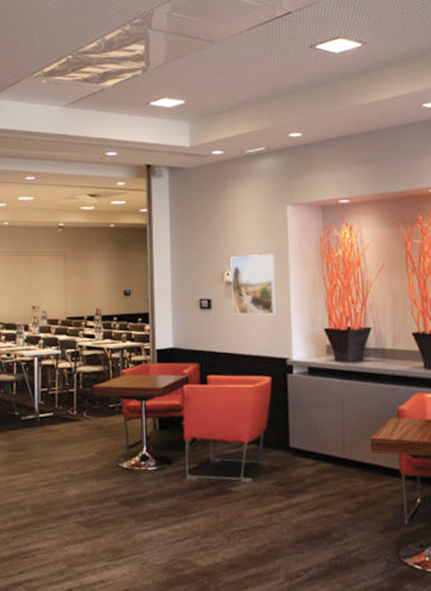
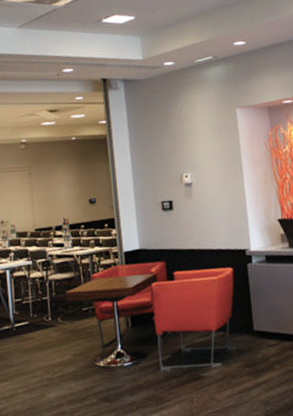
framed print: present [231,253,277,315] -> none [188,153,233,214]

